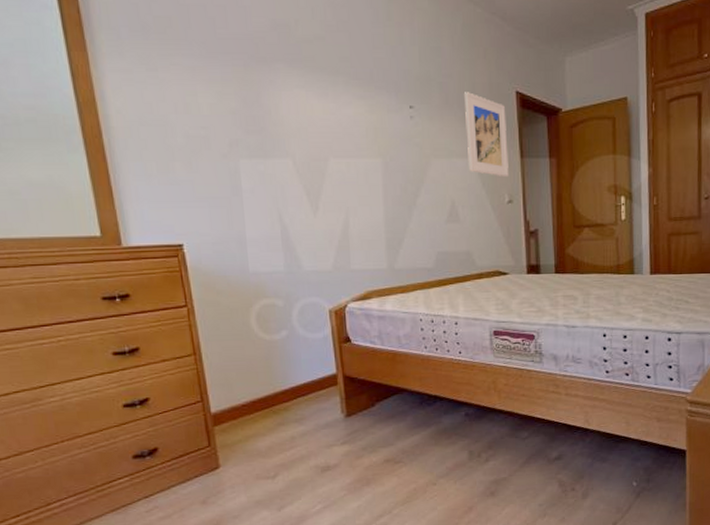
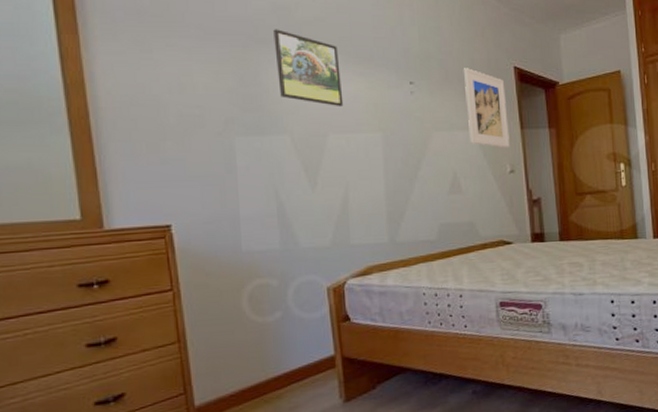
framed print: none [274,48,344,131] -> present [273,29,344,107]

